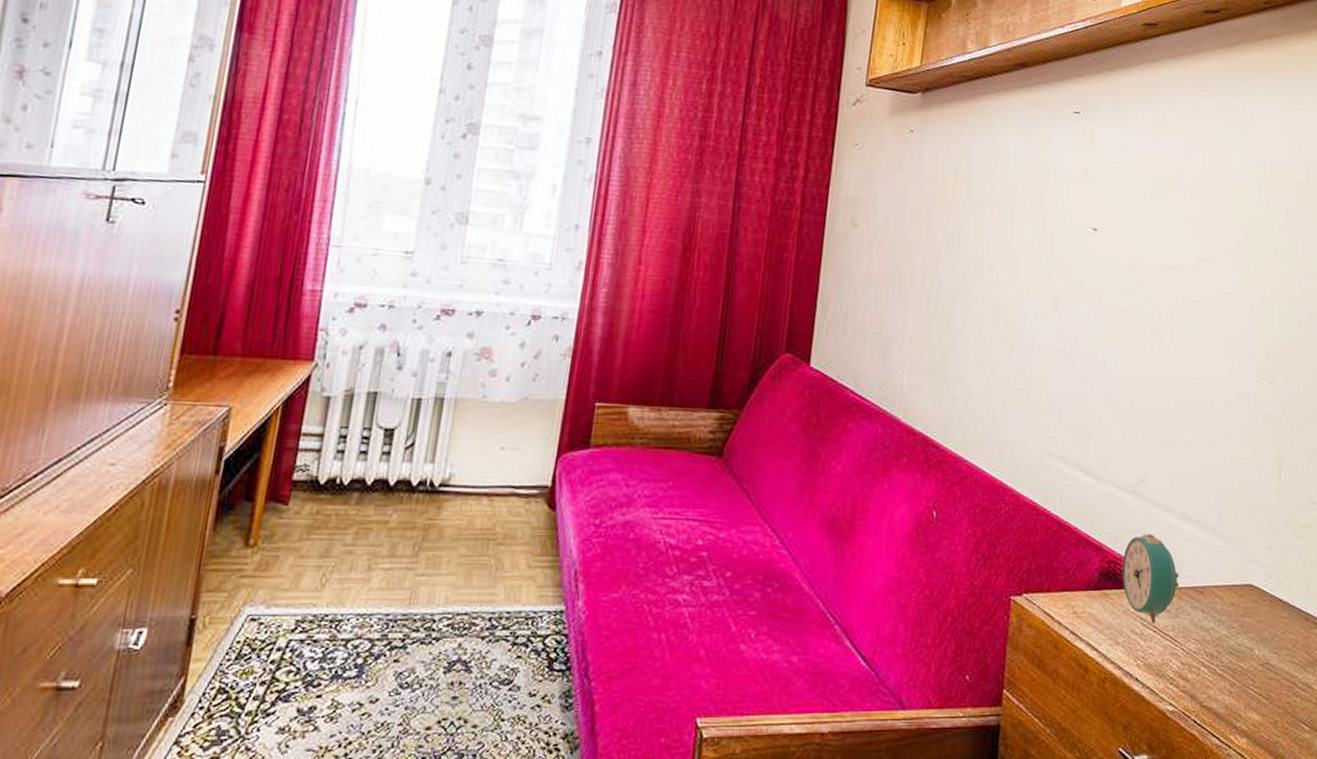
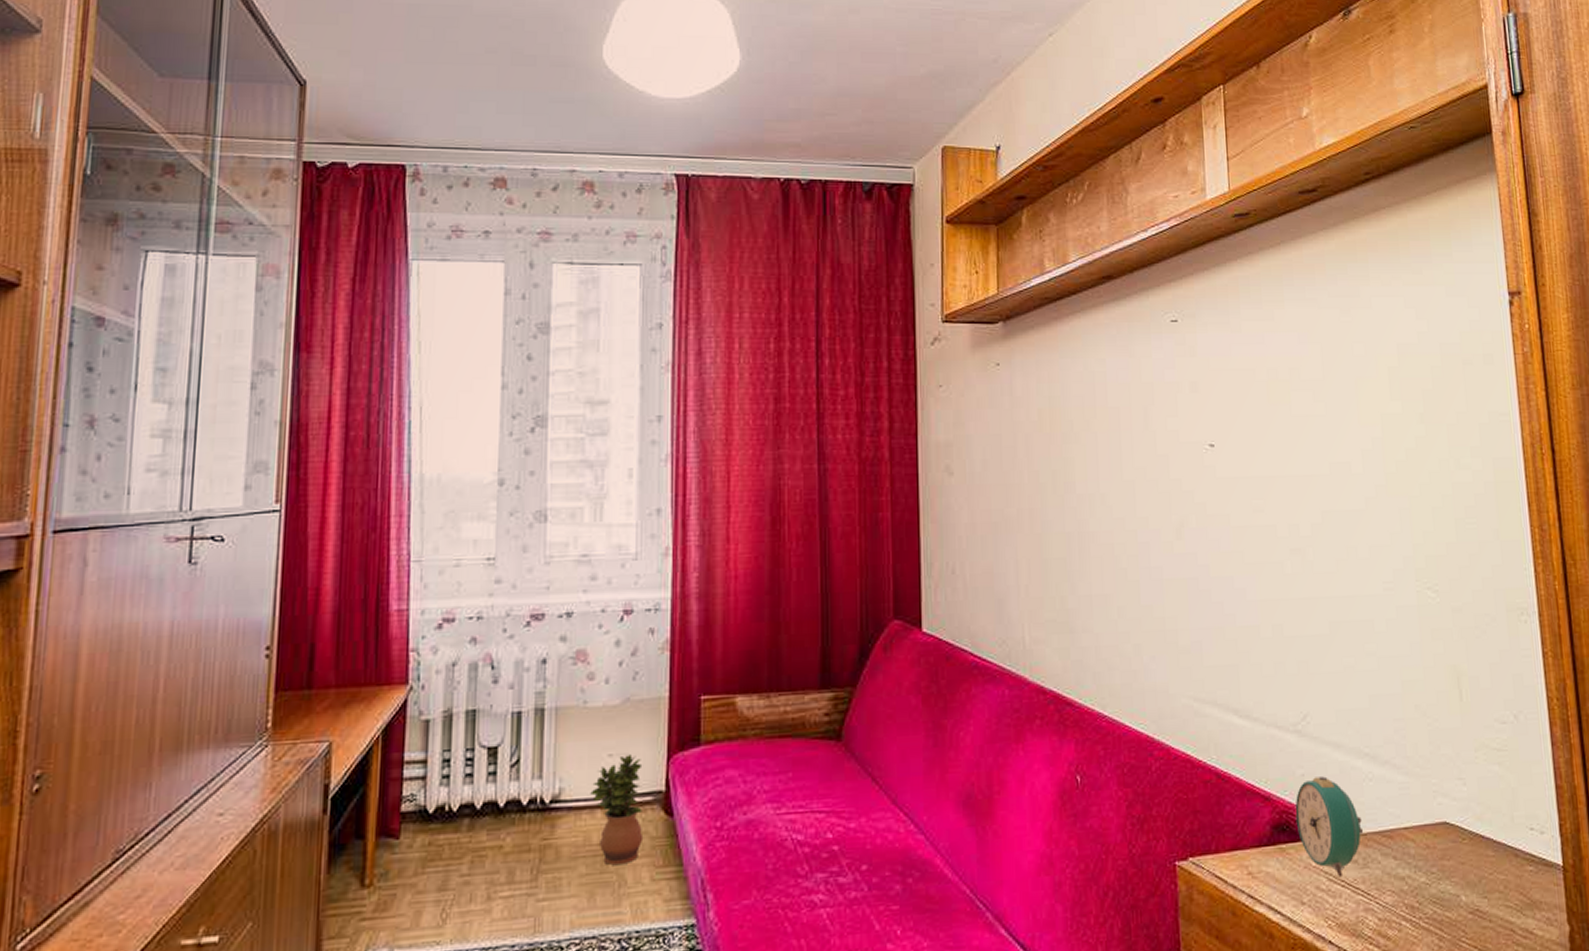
potted plant: none [479,449,533,550] -> present [590,754,644,866]

